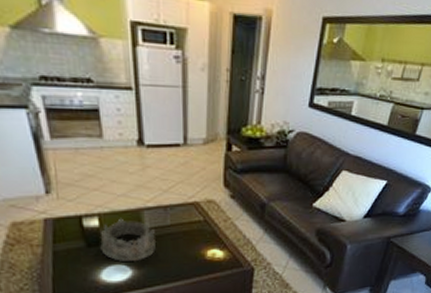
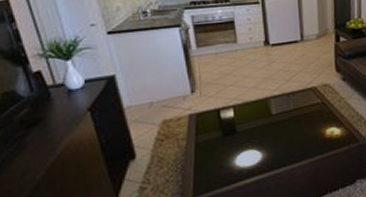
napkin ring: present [99,219,157,263] -> none [234,108,282,148]

